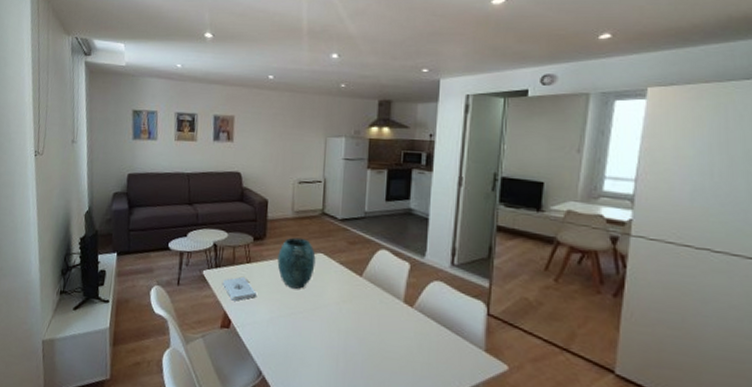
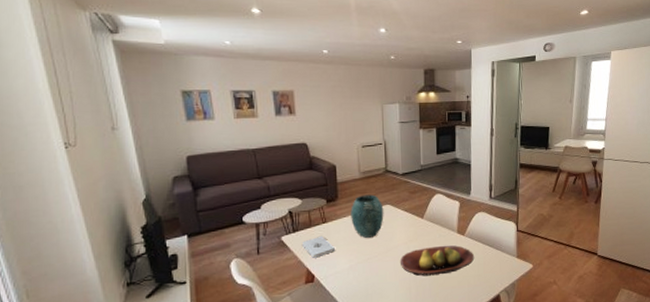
fruit bowl: none [328,313,425,353] -> present [399,245,475,277]

